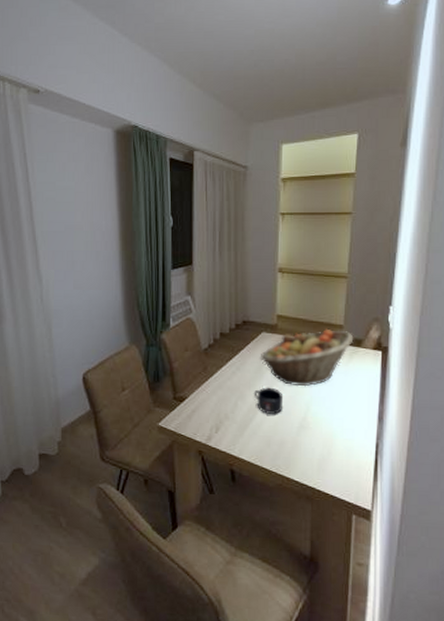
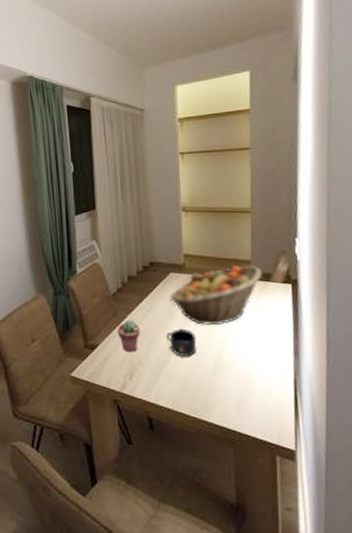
potted succulent: none [206,375,229,407] -> present [117,320,140,353]

